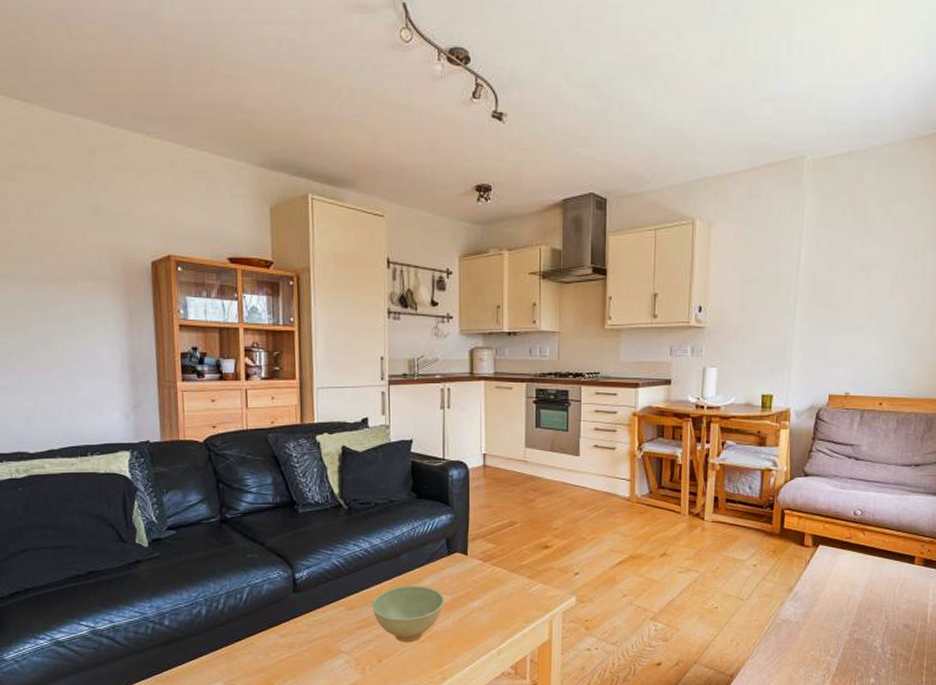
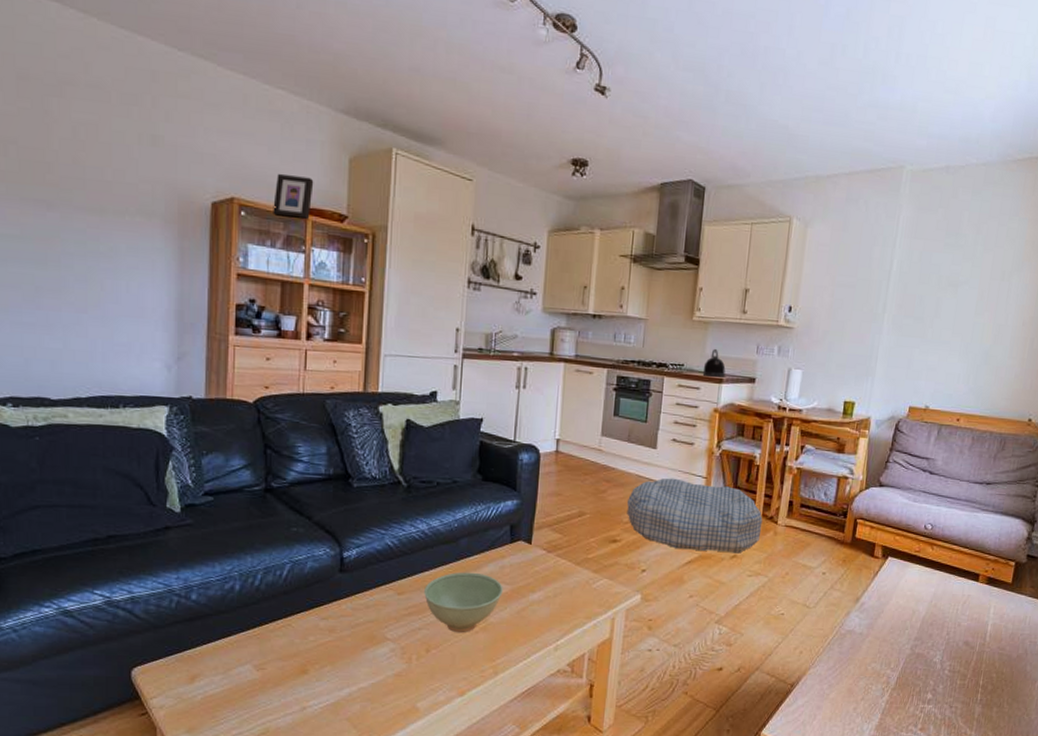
picture frame: none [205,230,240,269] -> present [273,174,314,220]
dog bed: none [555,483,689,551] -> present [626,478,763,554]
kettle: none [618,355,641,382] -> present [702,349,726,377]

